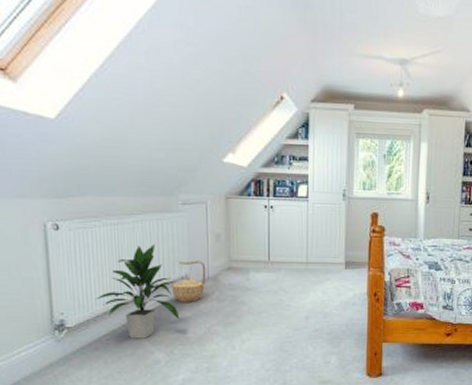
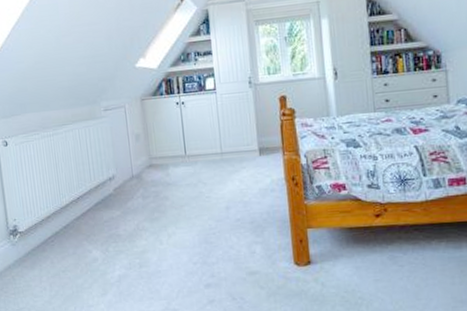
indoor plant: present [95,244,180,339] -> none [39,150,111,239]
basket: present [169,260,206,302] -> none [99,161,131,202]

